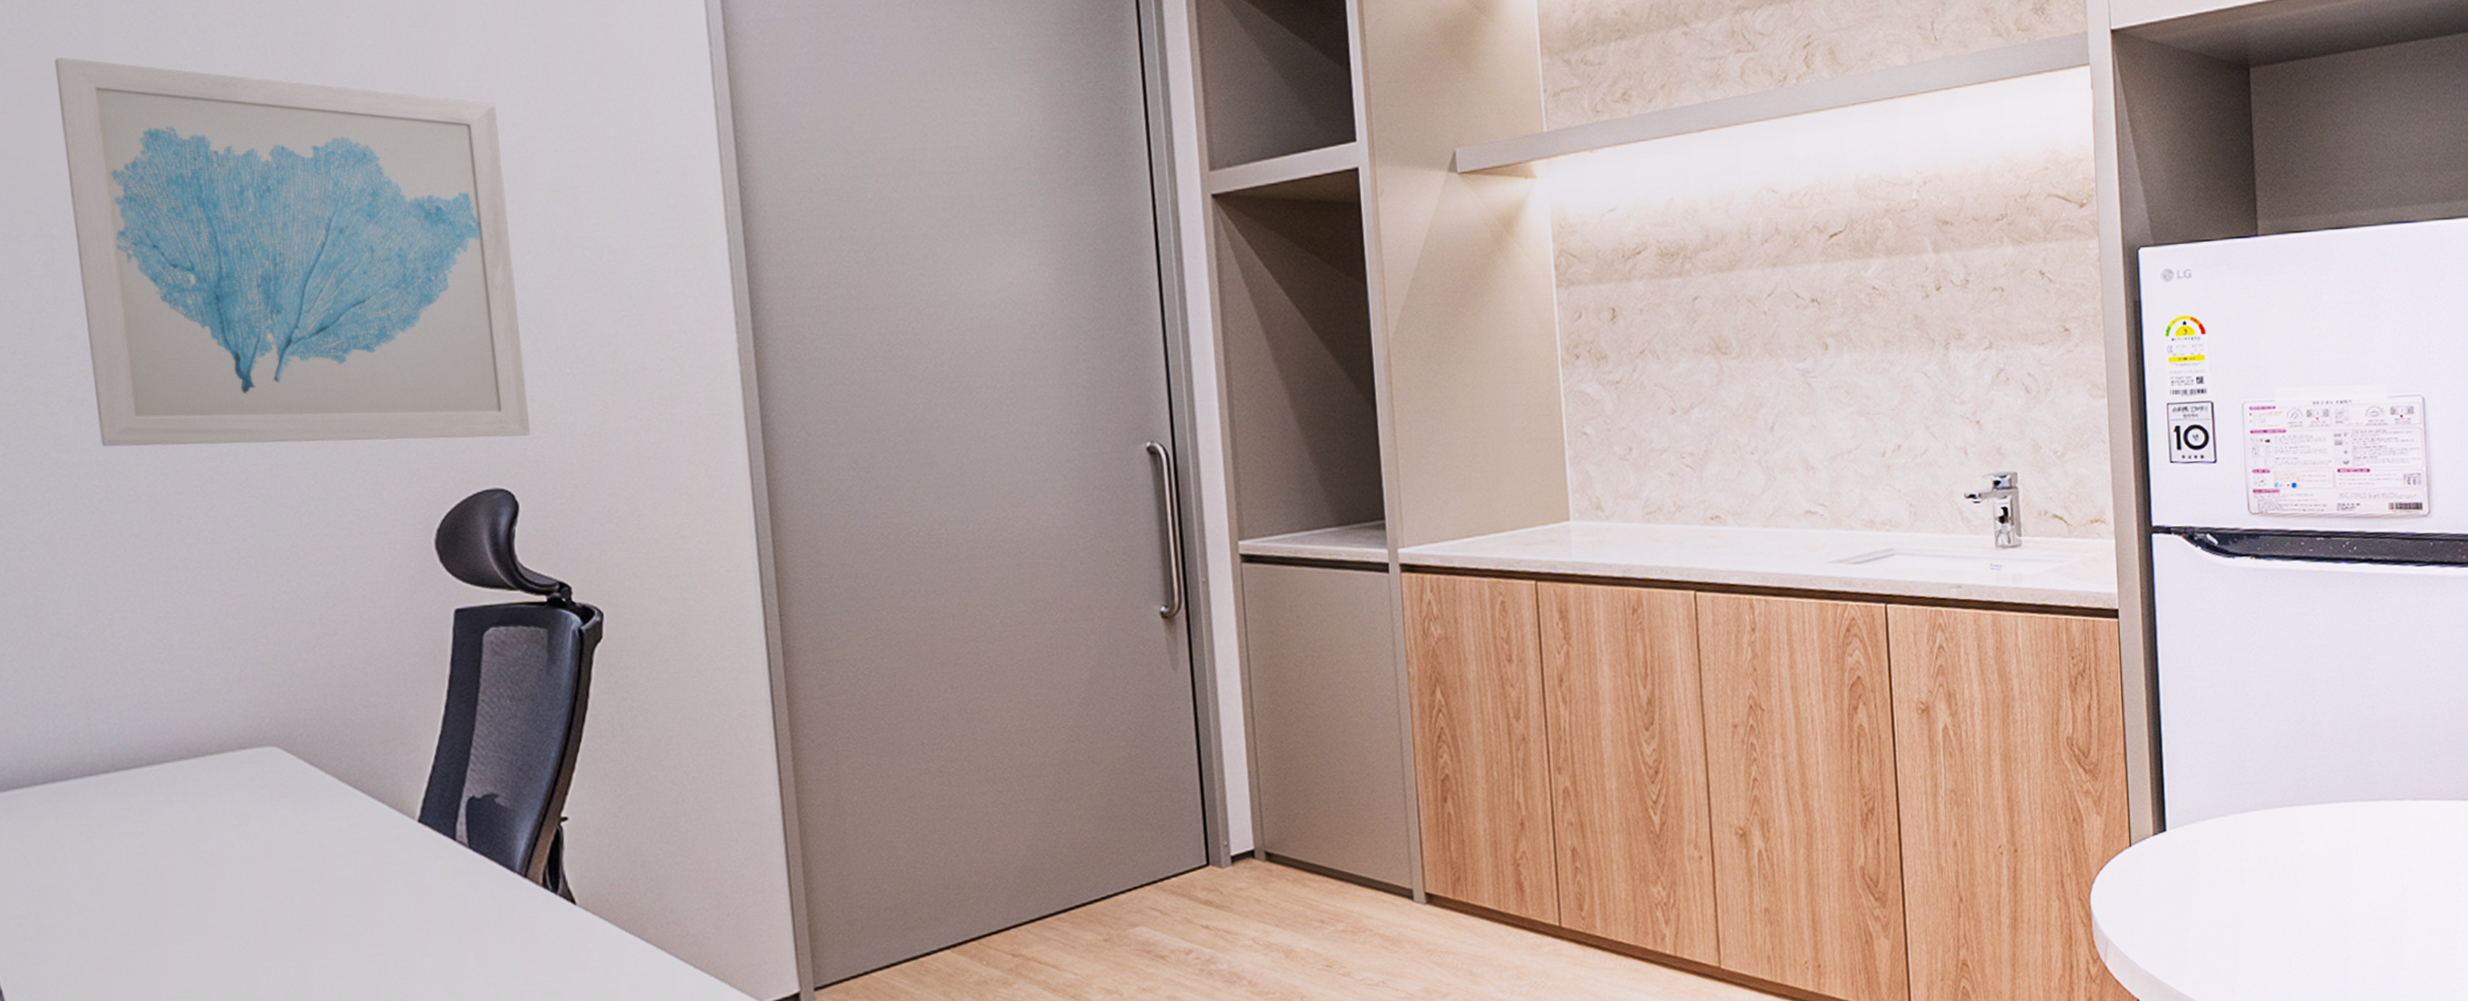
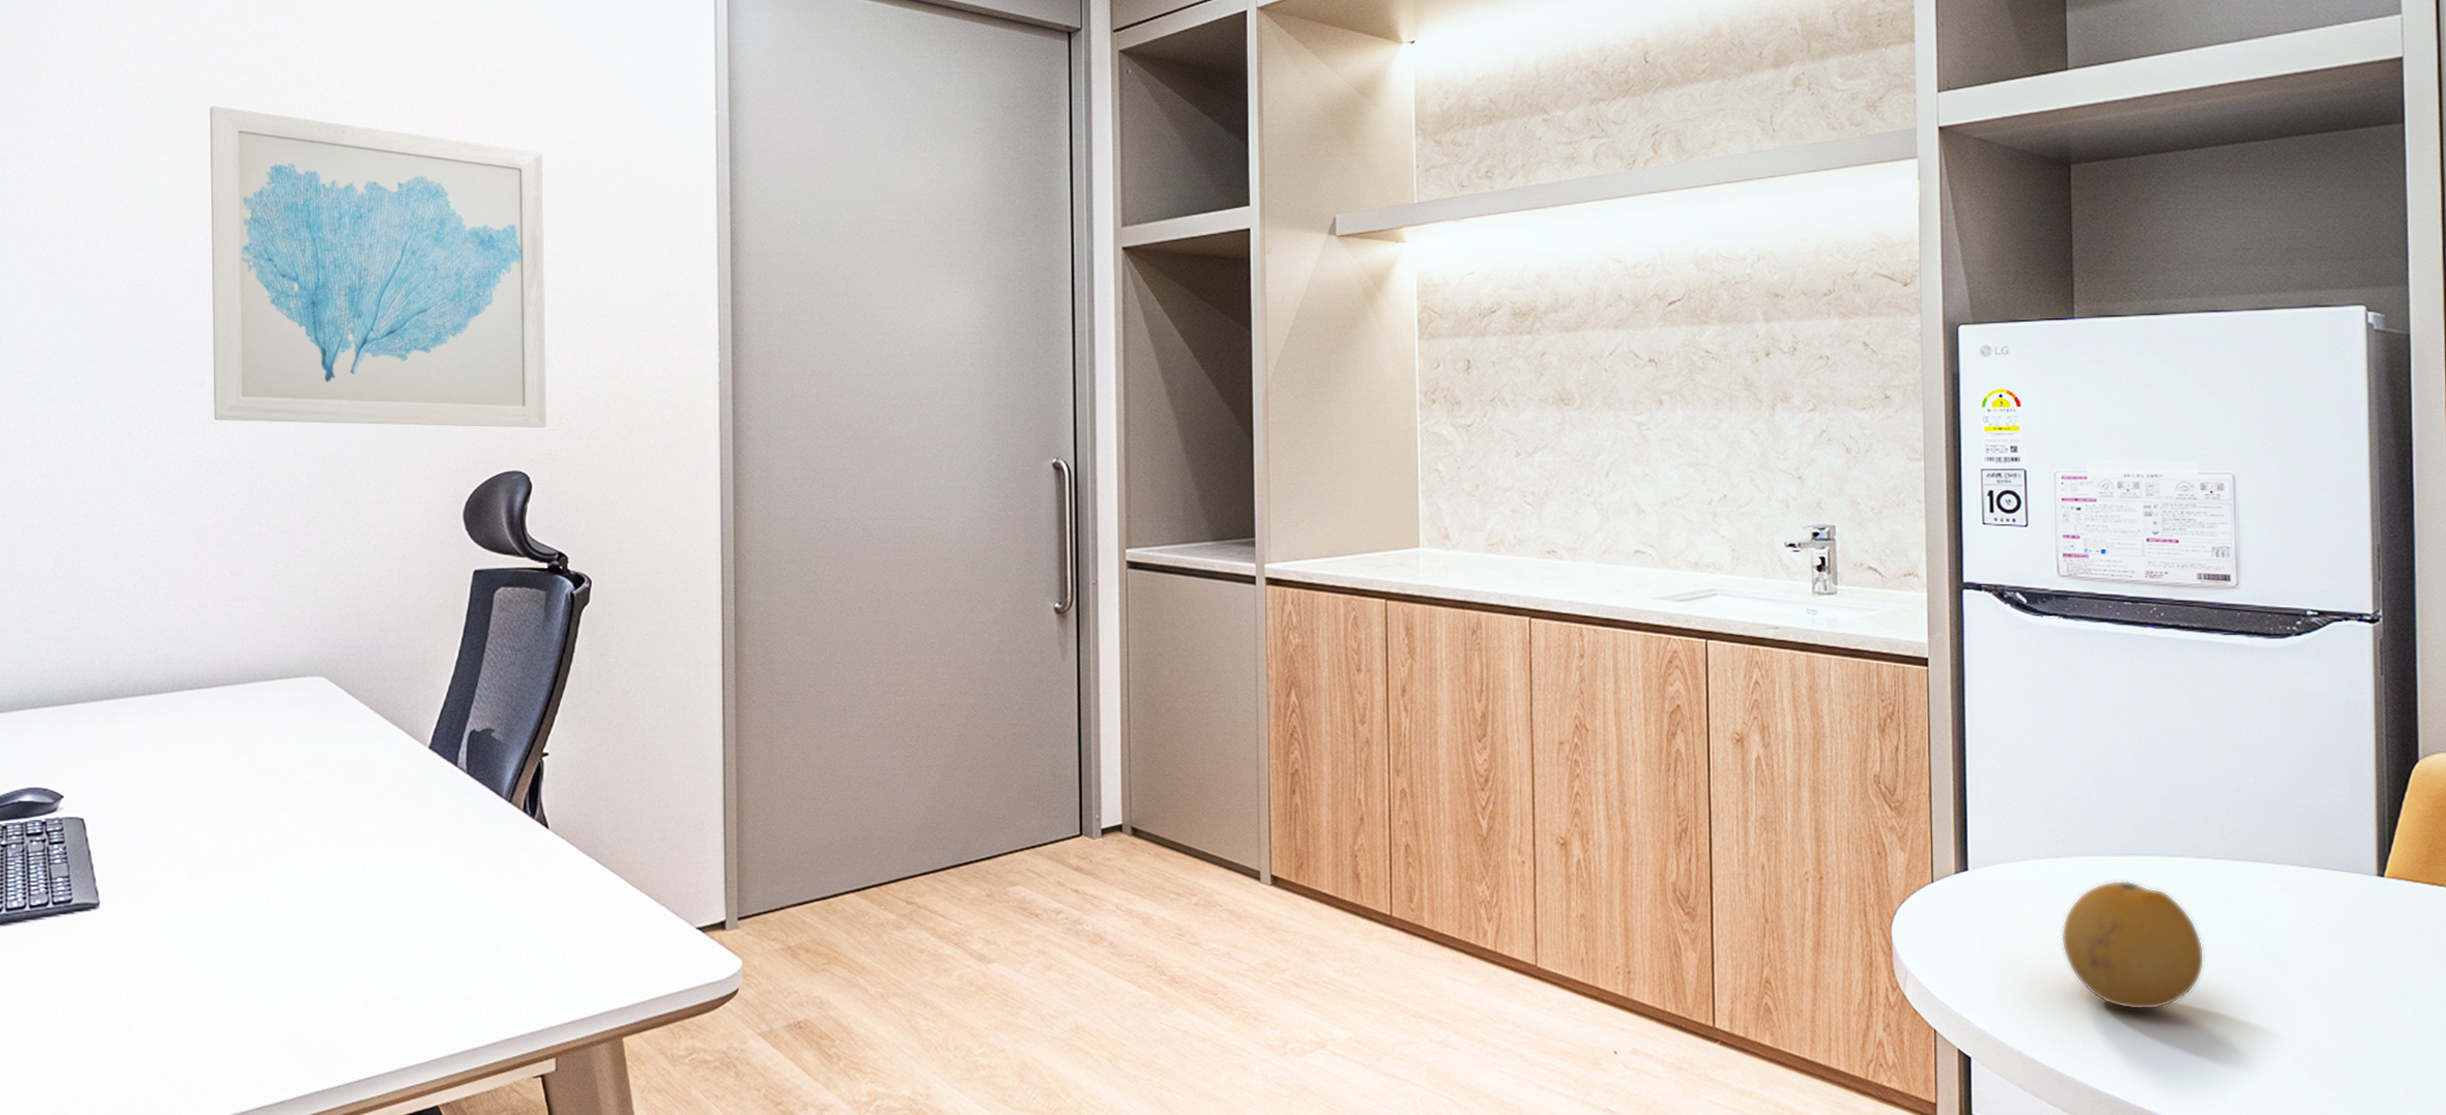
fruit: none [2262,829,2405,962] -> present [2061,880,2205,1010]

